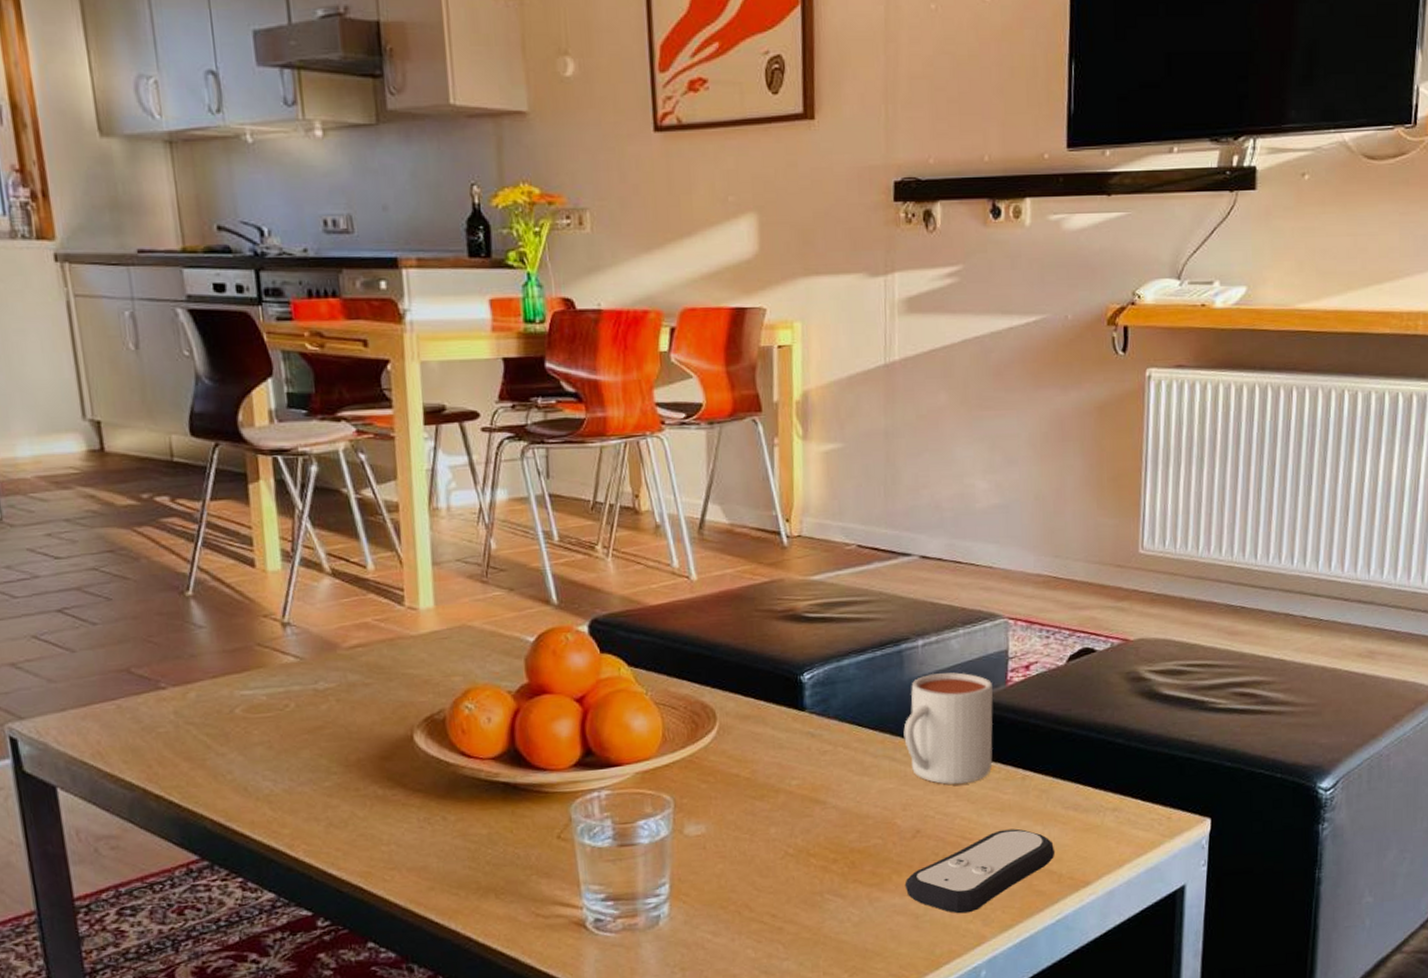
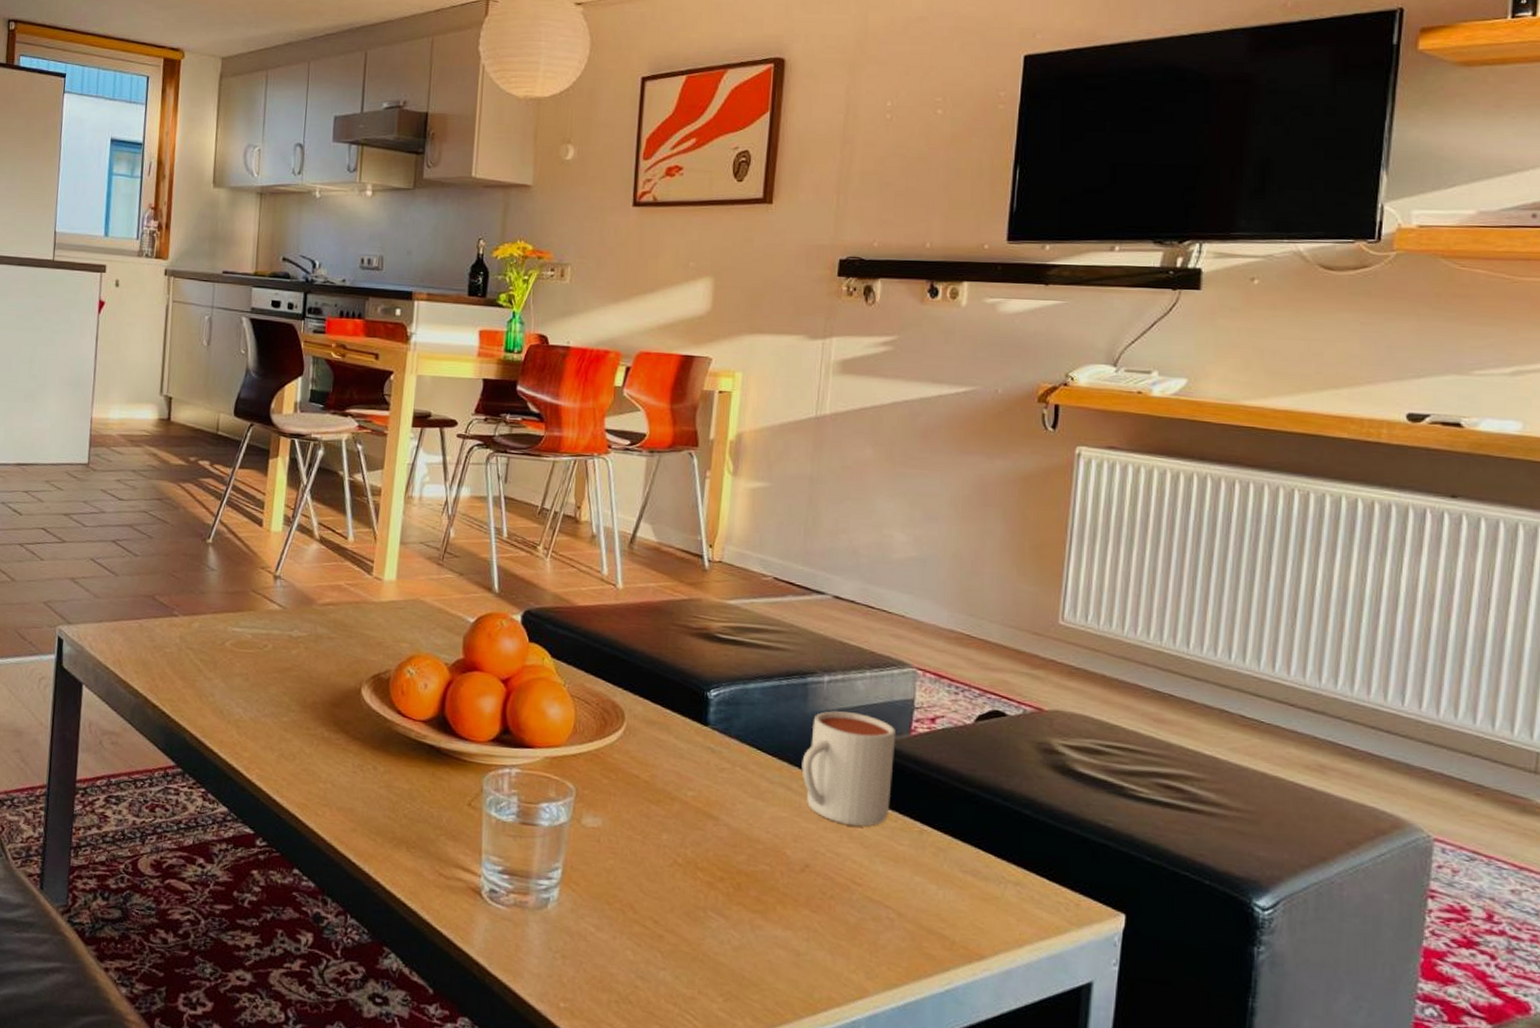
remote control: present [904,828,1055,914] -> none [788,881,949,962]

